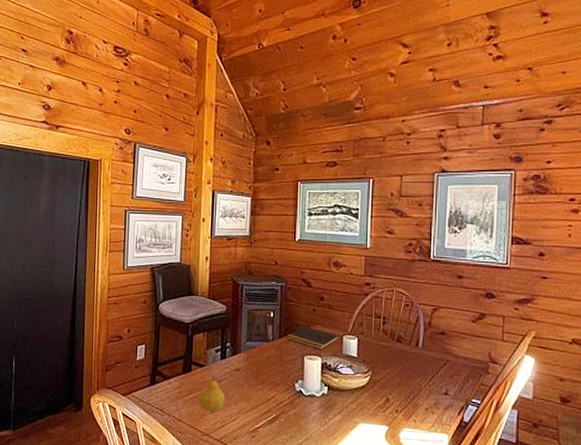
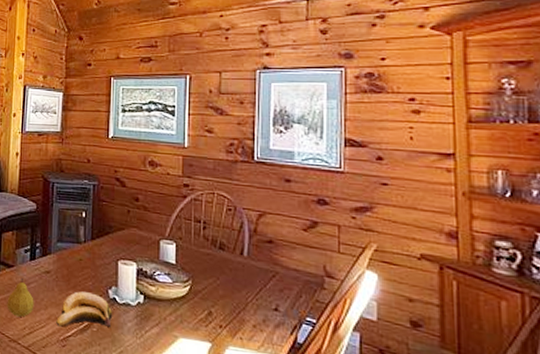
banana: none [246,386,298,419] -> present [56,291,112,327]
notepad: present [287,326,340,350] -> none [99,228,156,254]

